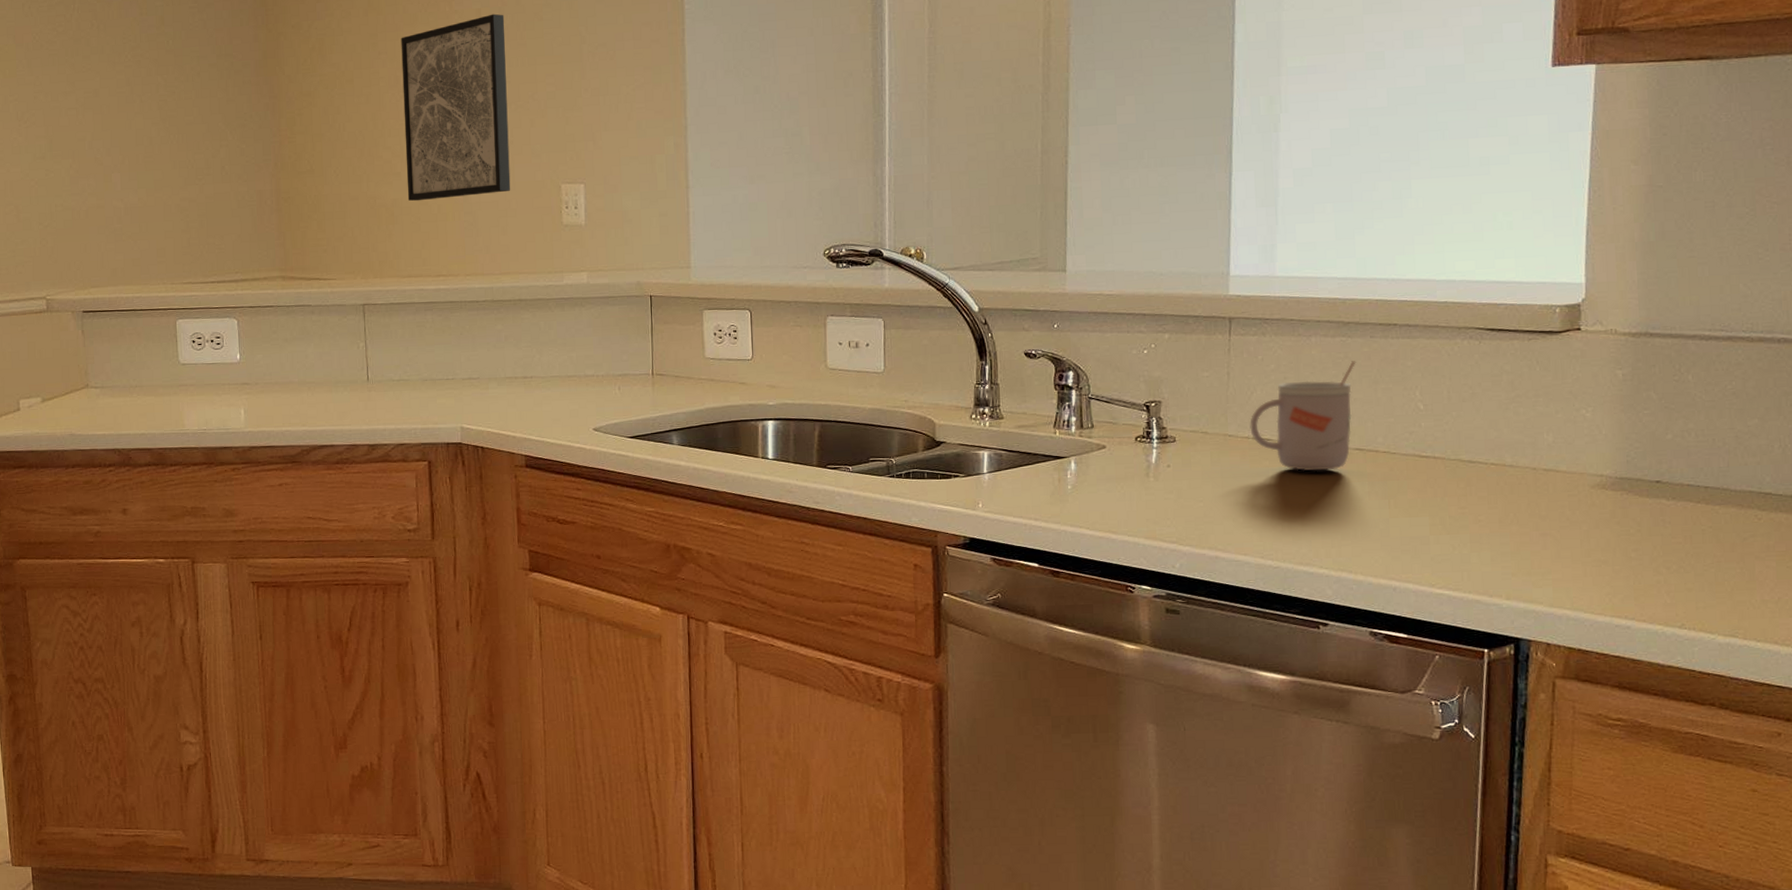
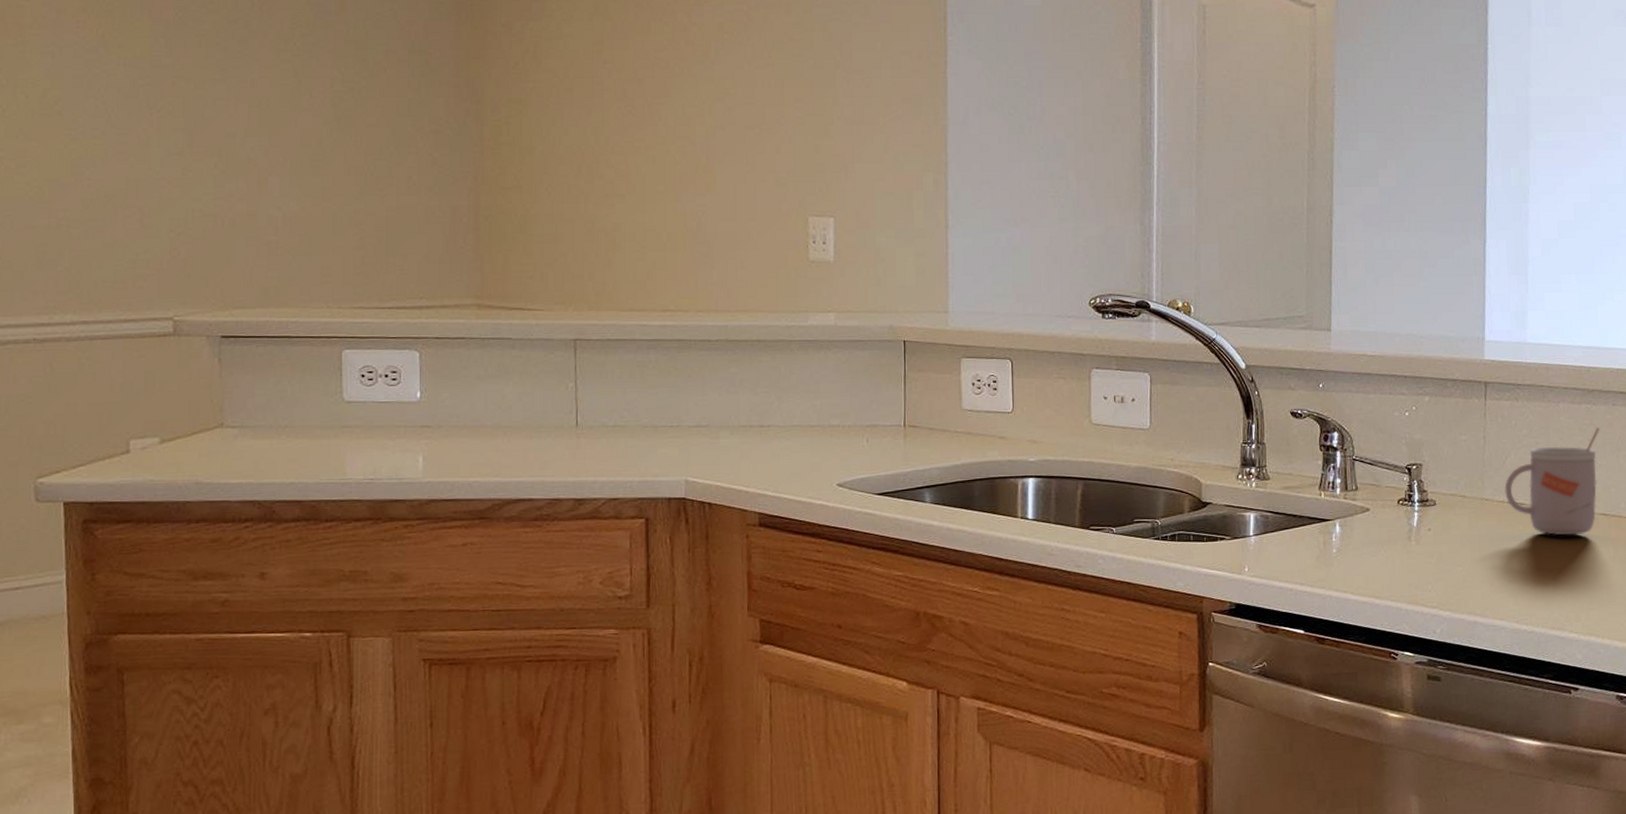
wall art: present [401,13,511,202] -> none [630,29,752,227]

